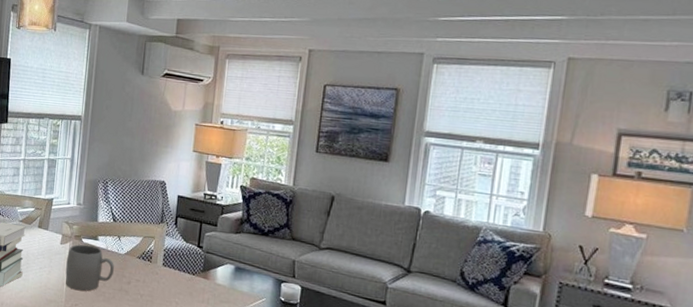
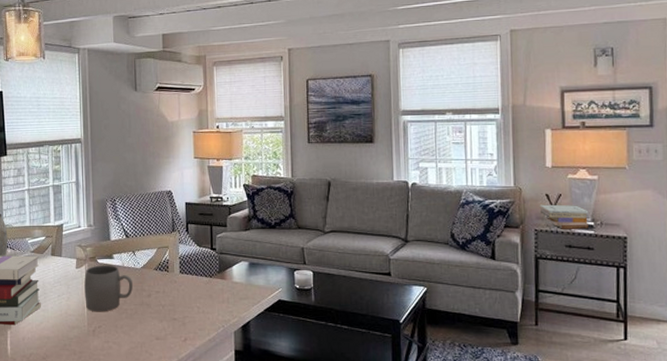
books: none [569,256,629,291] -> present [539,204,589,229]

